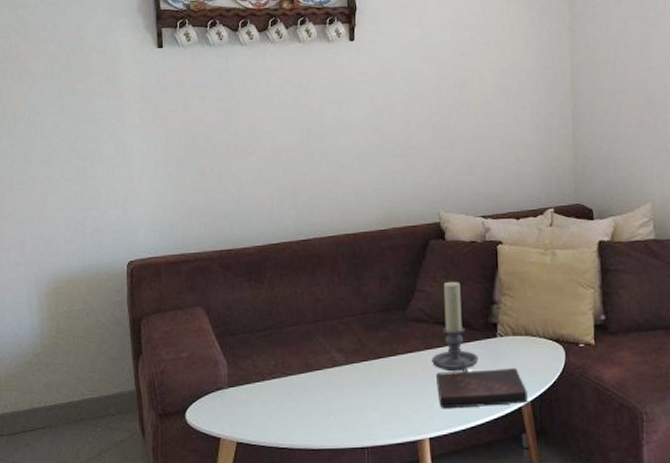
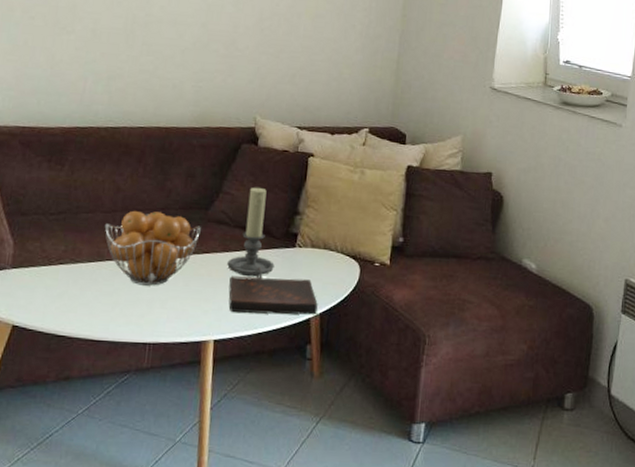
fruit basket: none [309,317,401,391] -> present [104,210,201,286]

